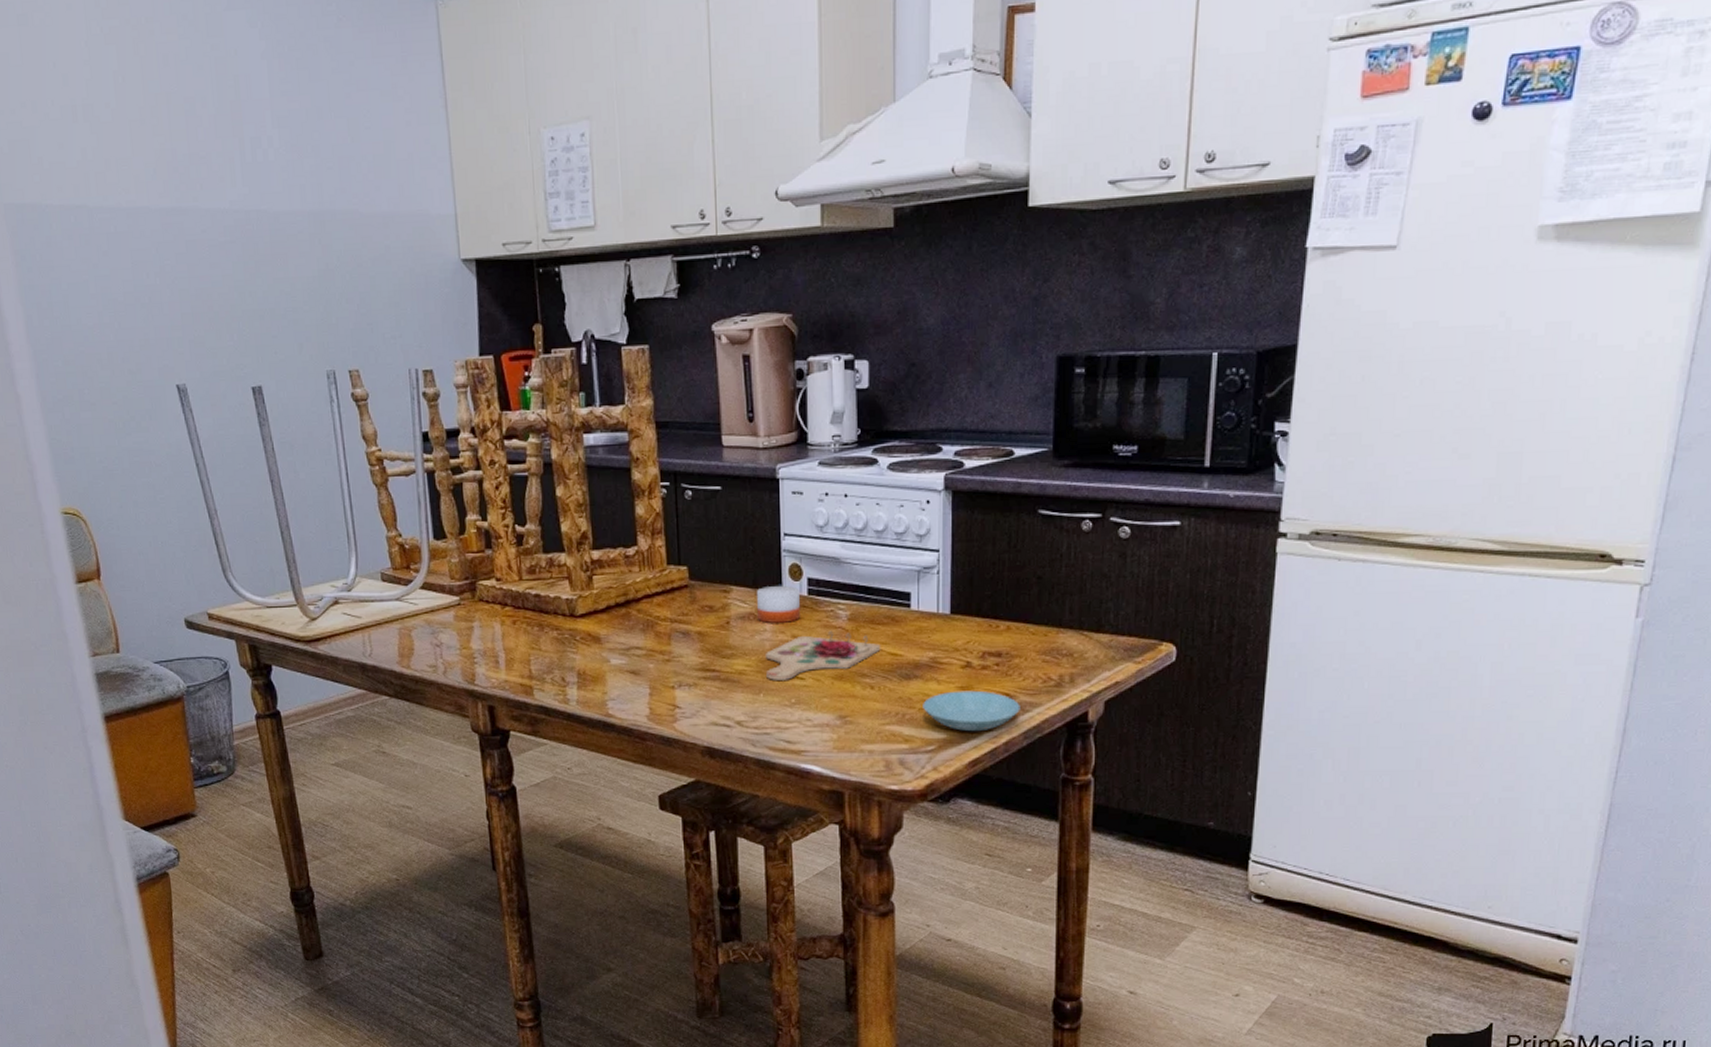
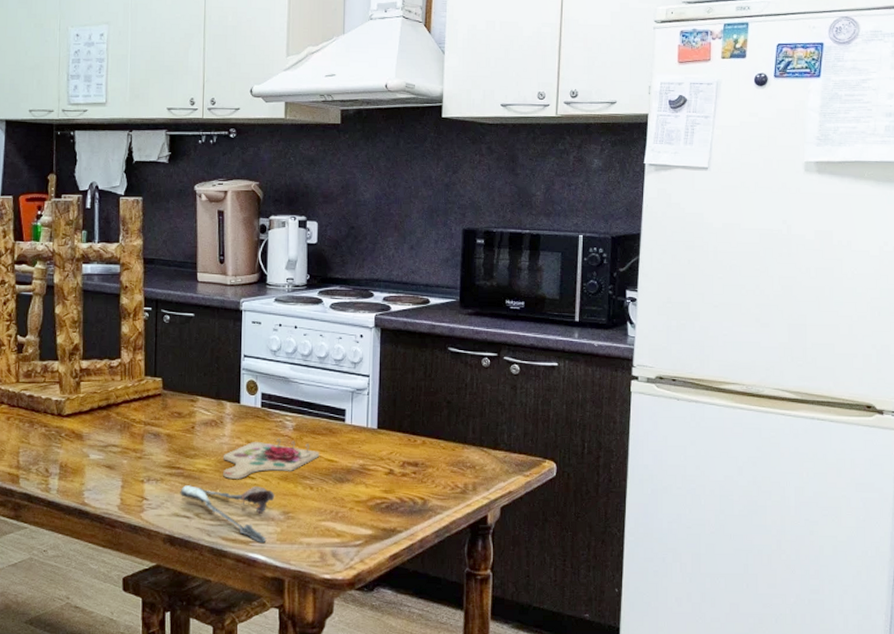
spoon: none [717,687,829,752] -> present [180,485,275,543]
candle: present [757,585,800,623] -> none [218,397,254,430]
saucer: present [923,690,1020,732] -> none [353,494,433,530]

